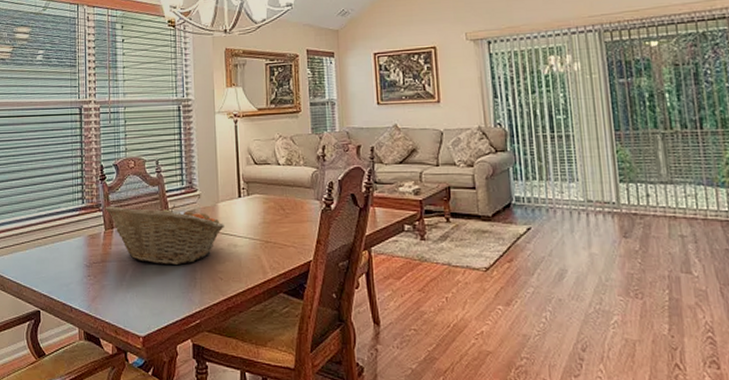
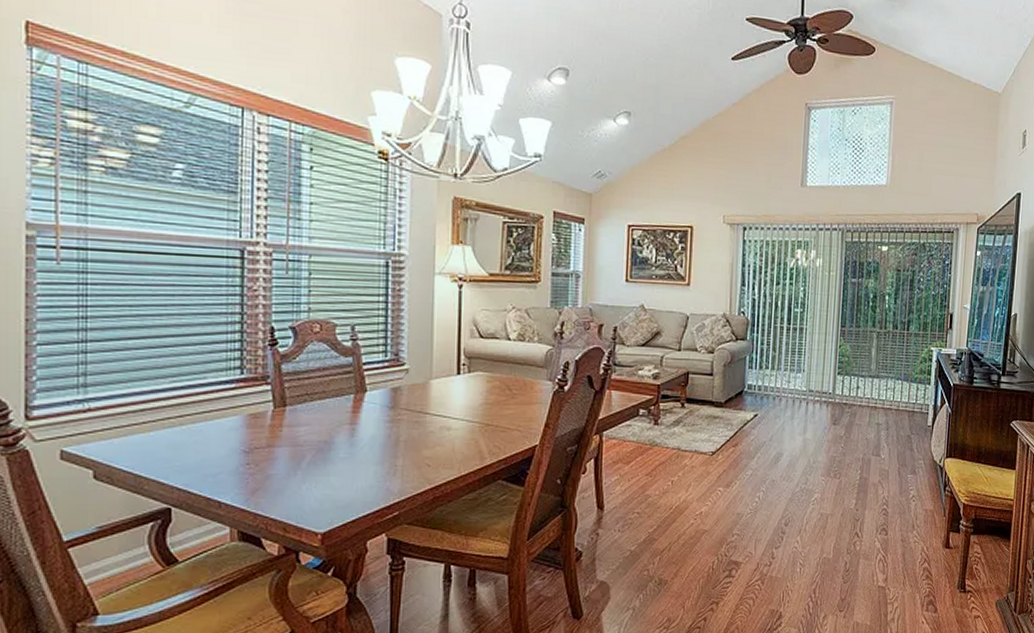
fruit basket: present [105,204,224,265] -> none [274,378,437,450]

